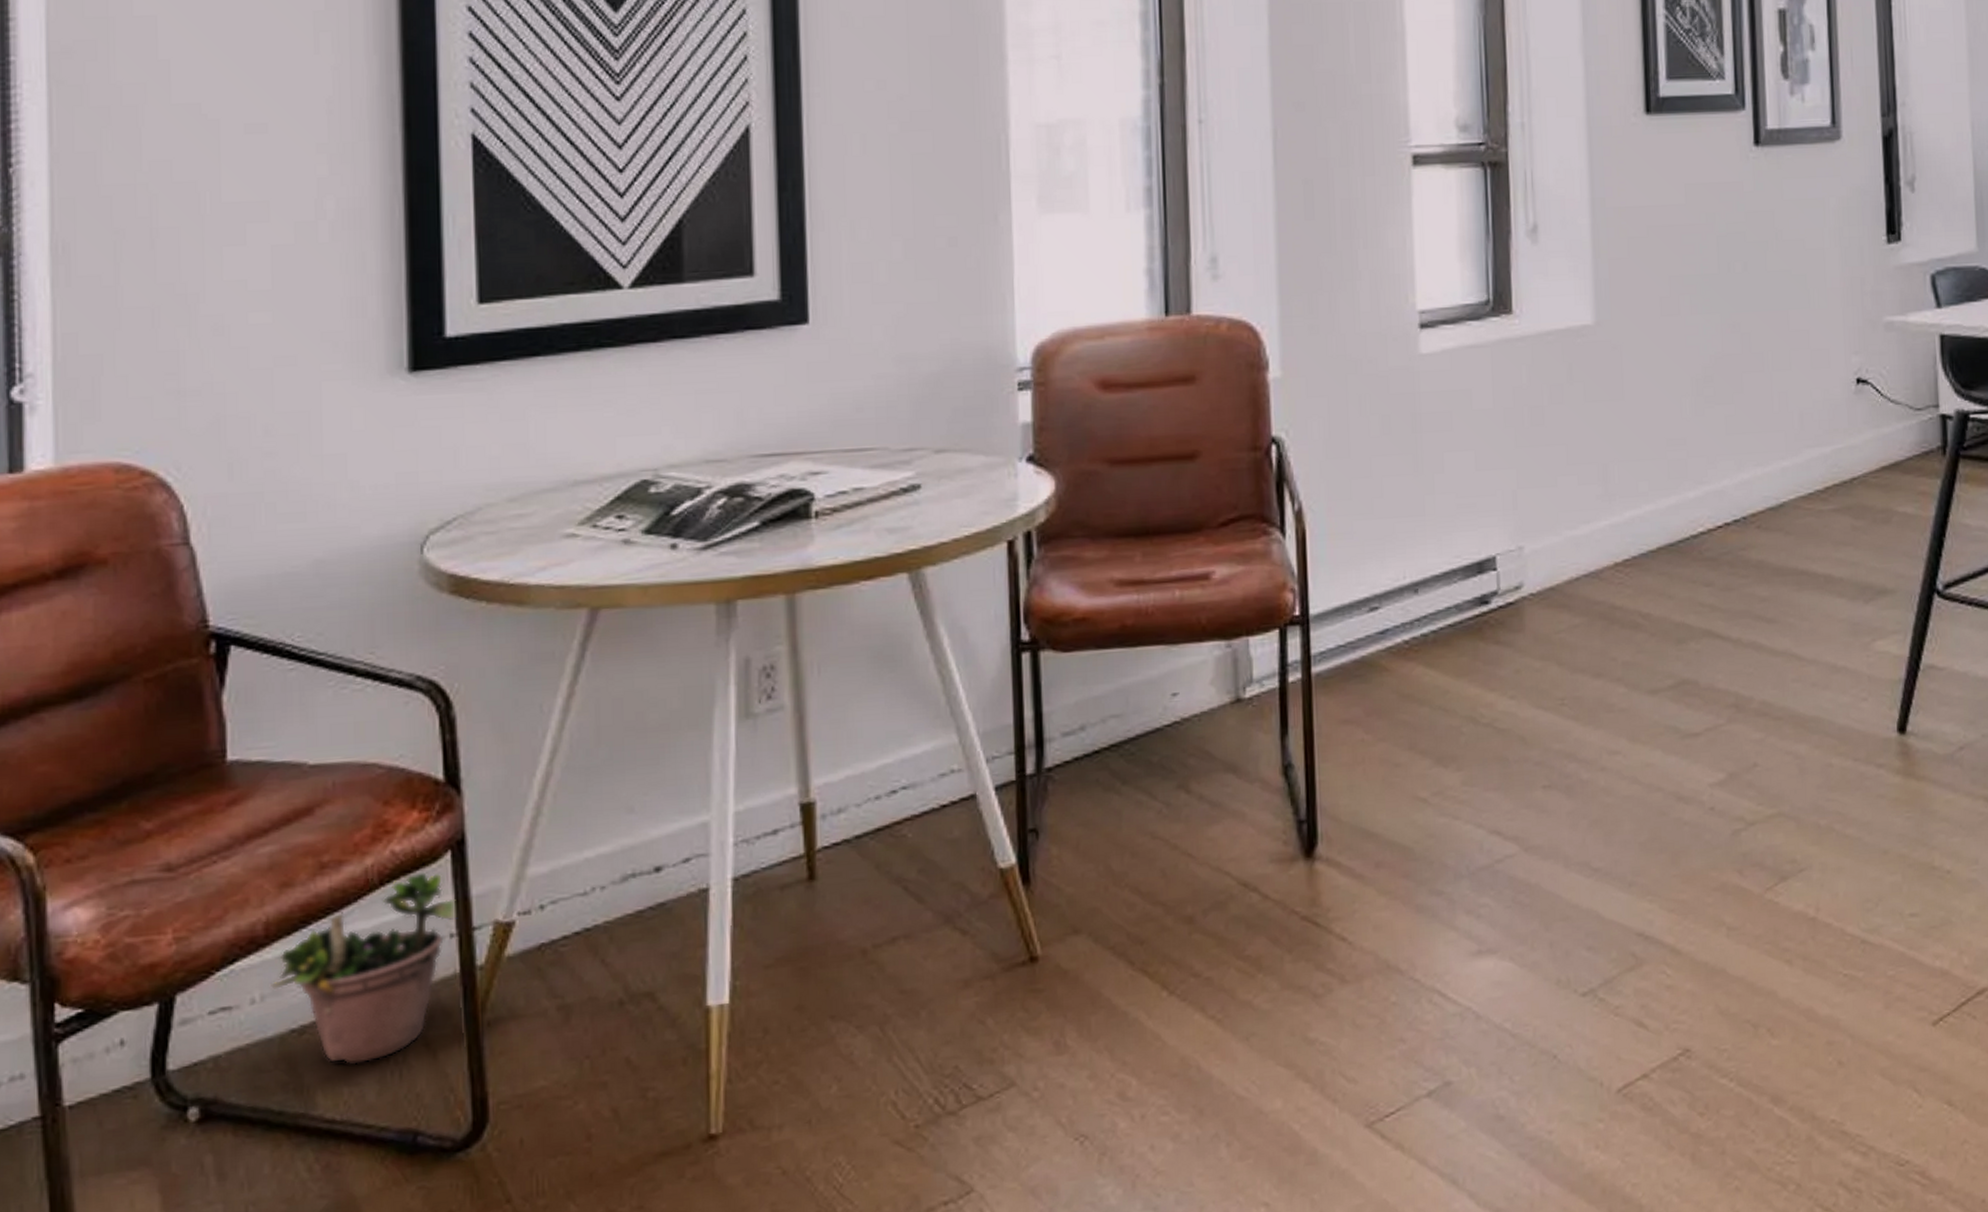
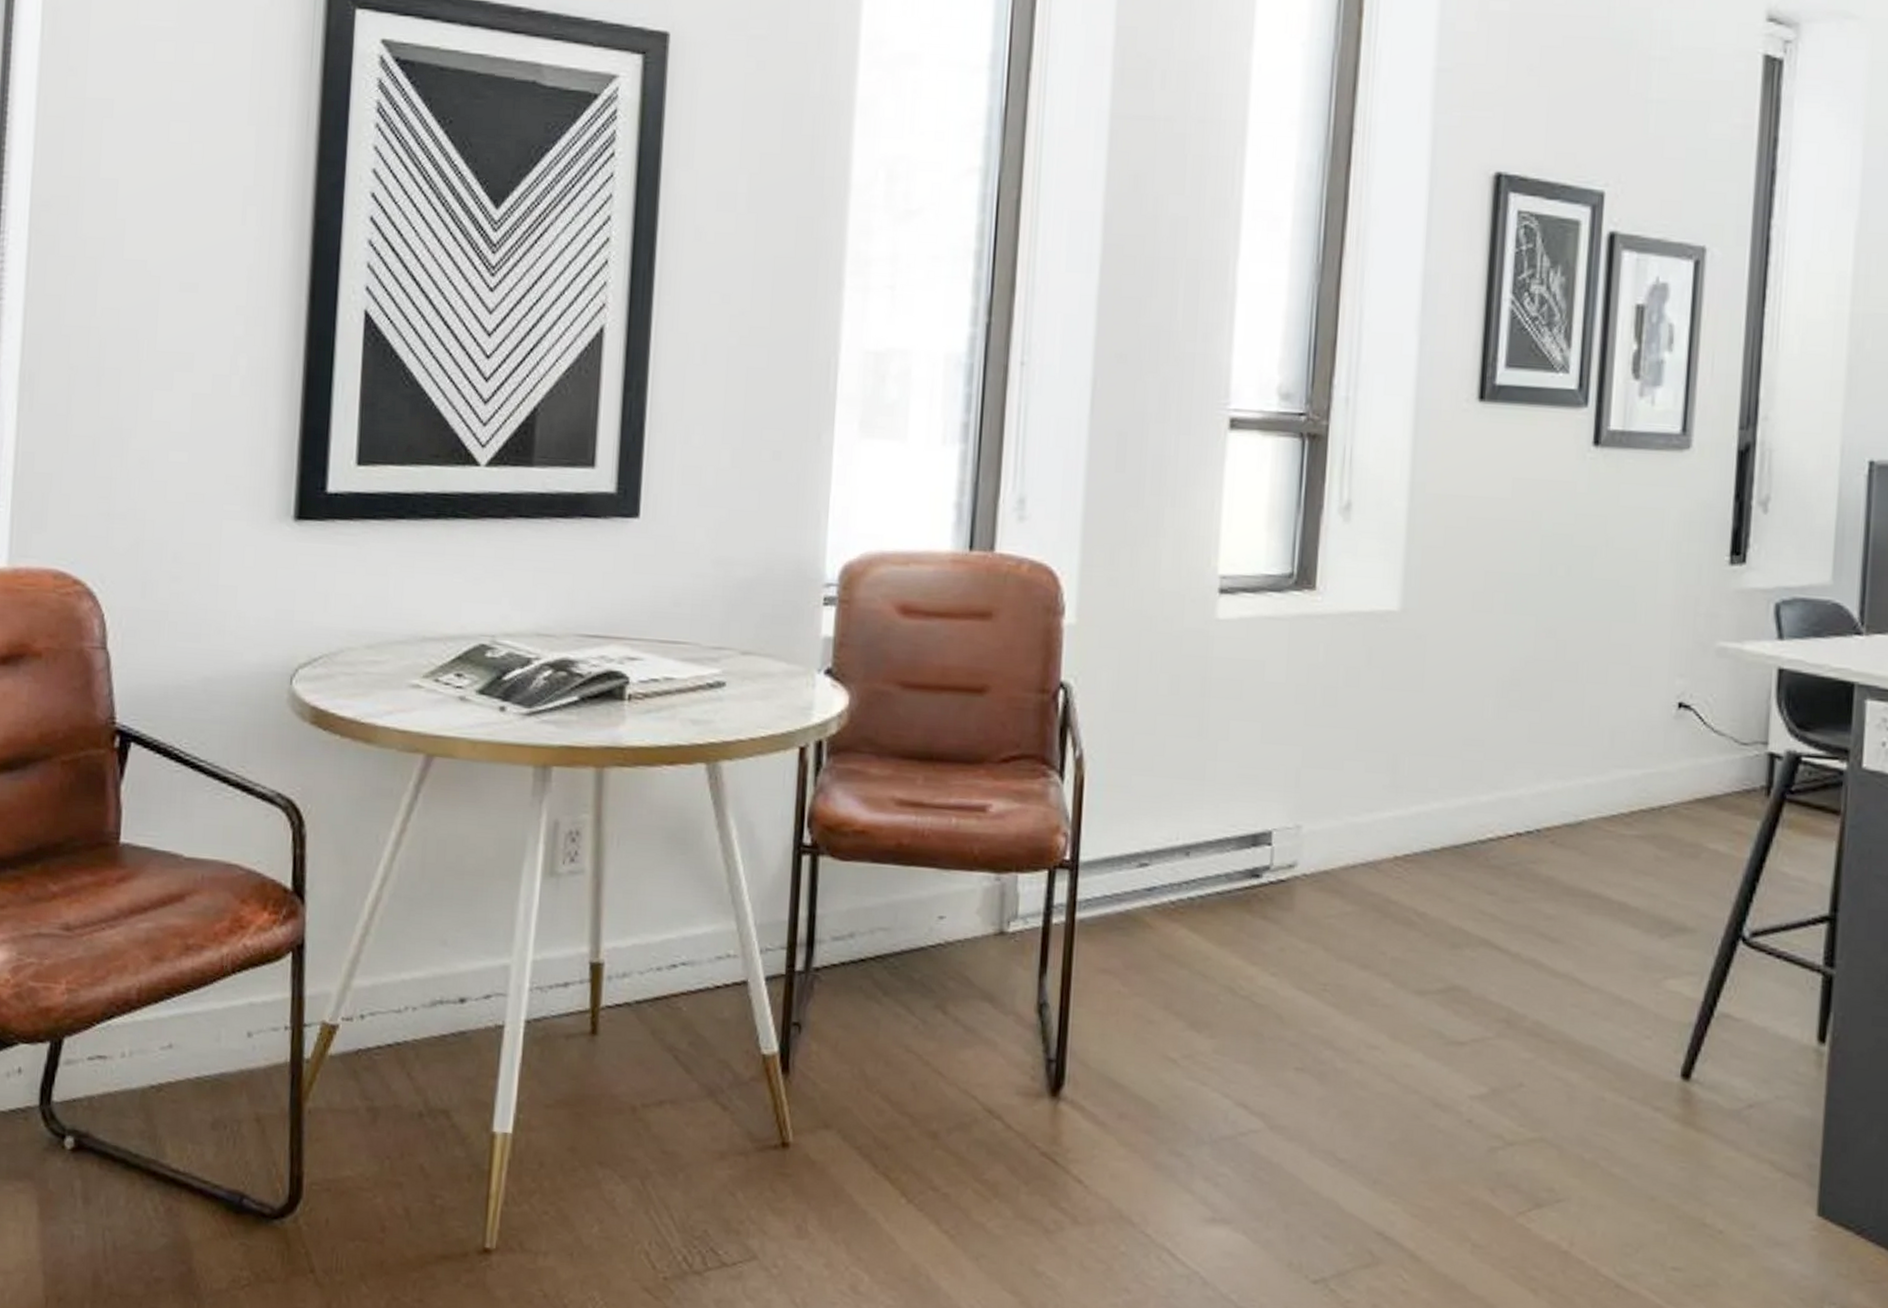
potted plant: present [271,871,458,1065] -> none [138,967,293,1127]

